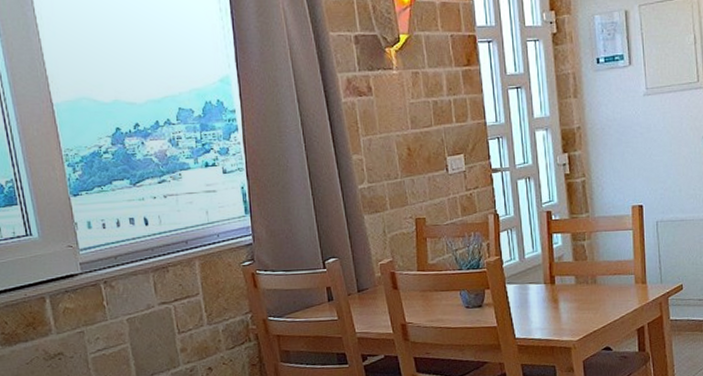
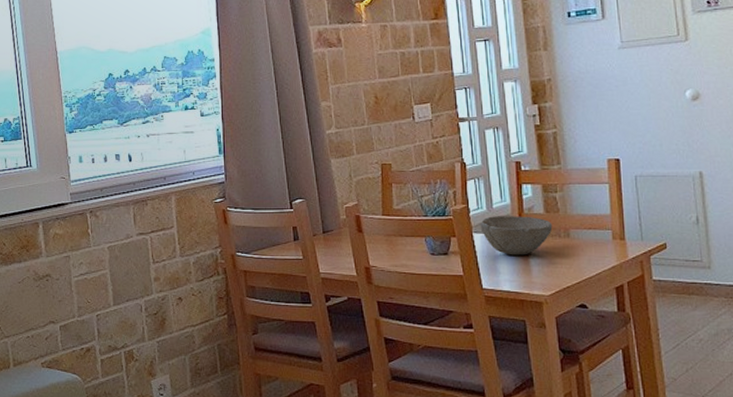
bowl: none [513,265,581,304] -> present [480,216,553,255]

